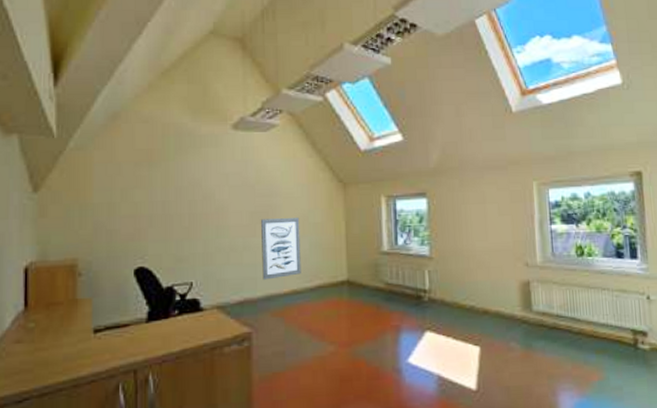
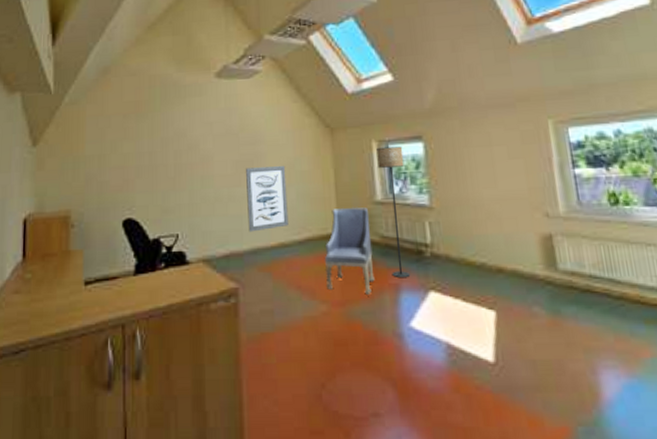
armchair: none [333,257,379,335] -> present [324,207,375,294]
floor lamp: none [385,202,410,321] -> present [376,146,411,279]

